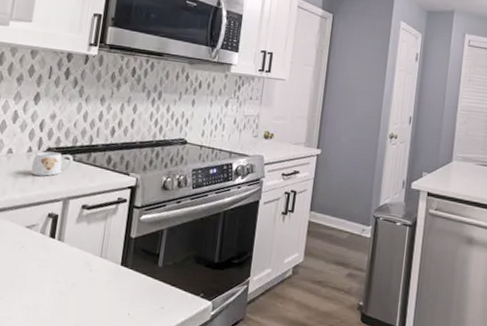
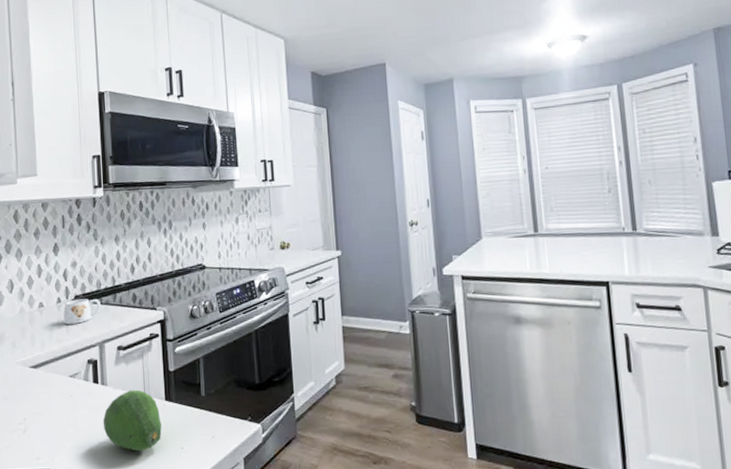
fruit: none [51,249,113,312] -> present [102,390,162,452]

